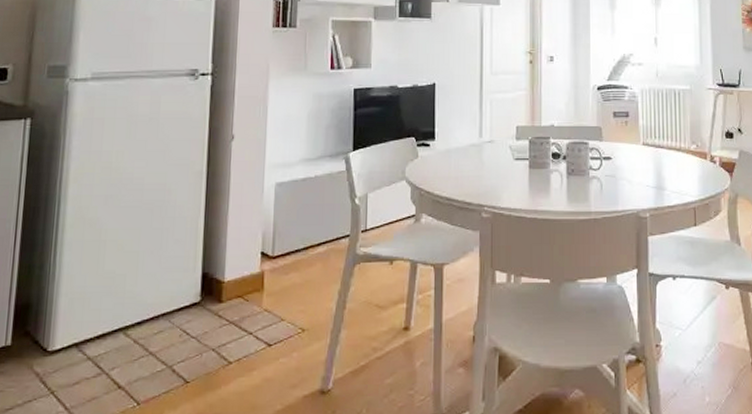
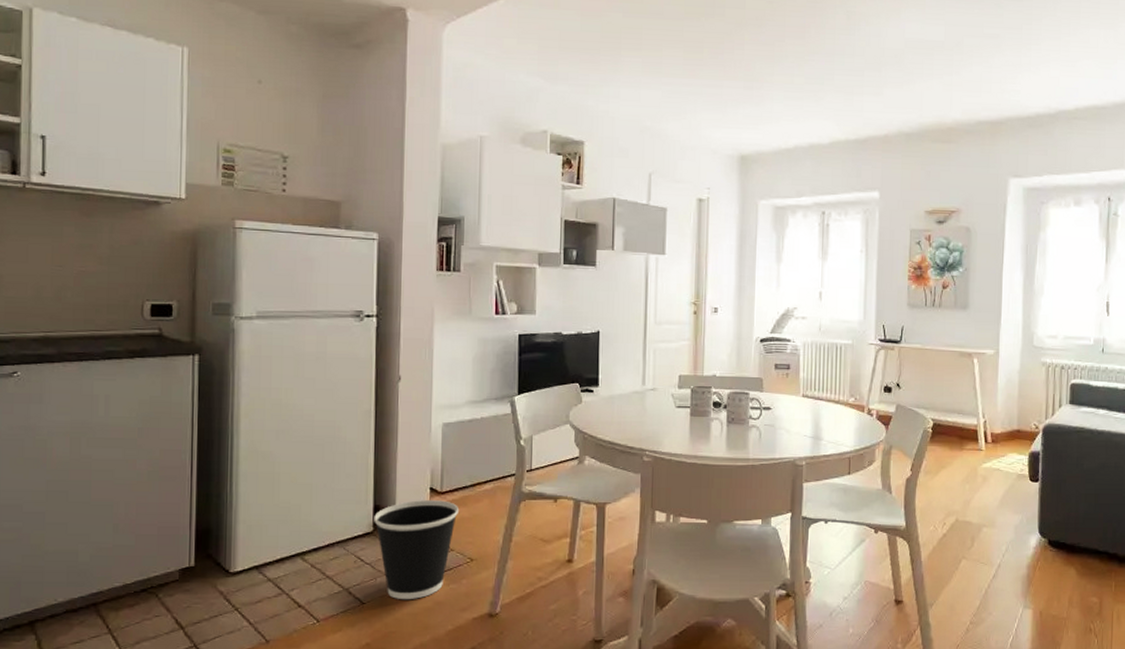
wastebasket: none [202,266,290,376] -> present [374,500,458,599]

